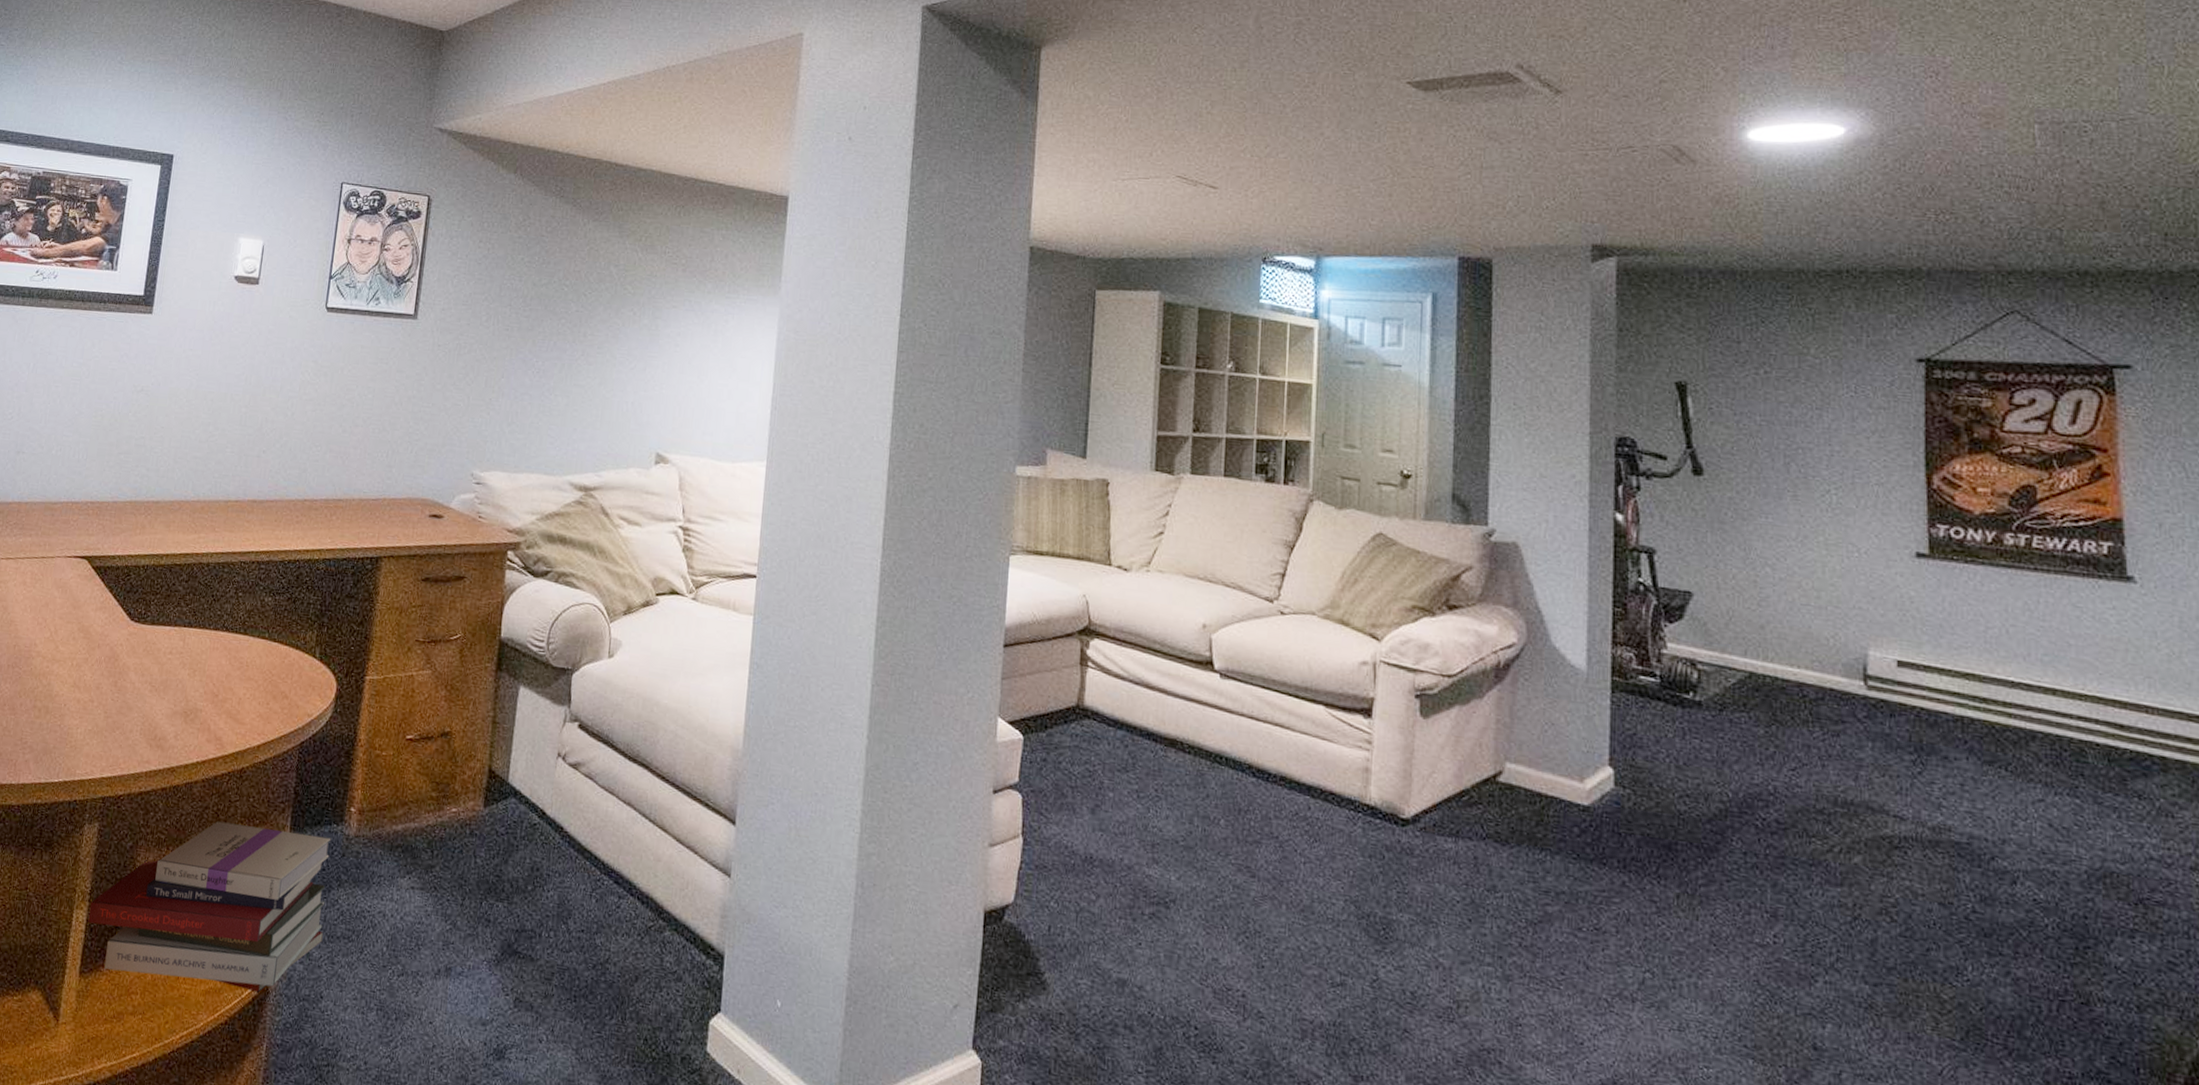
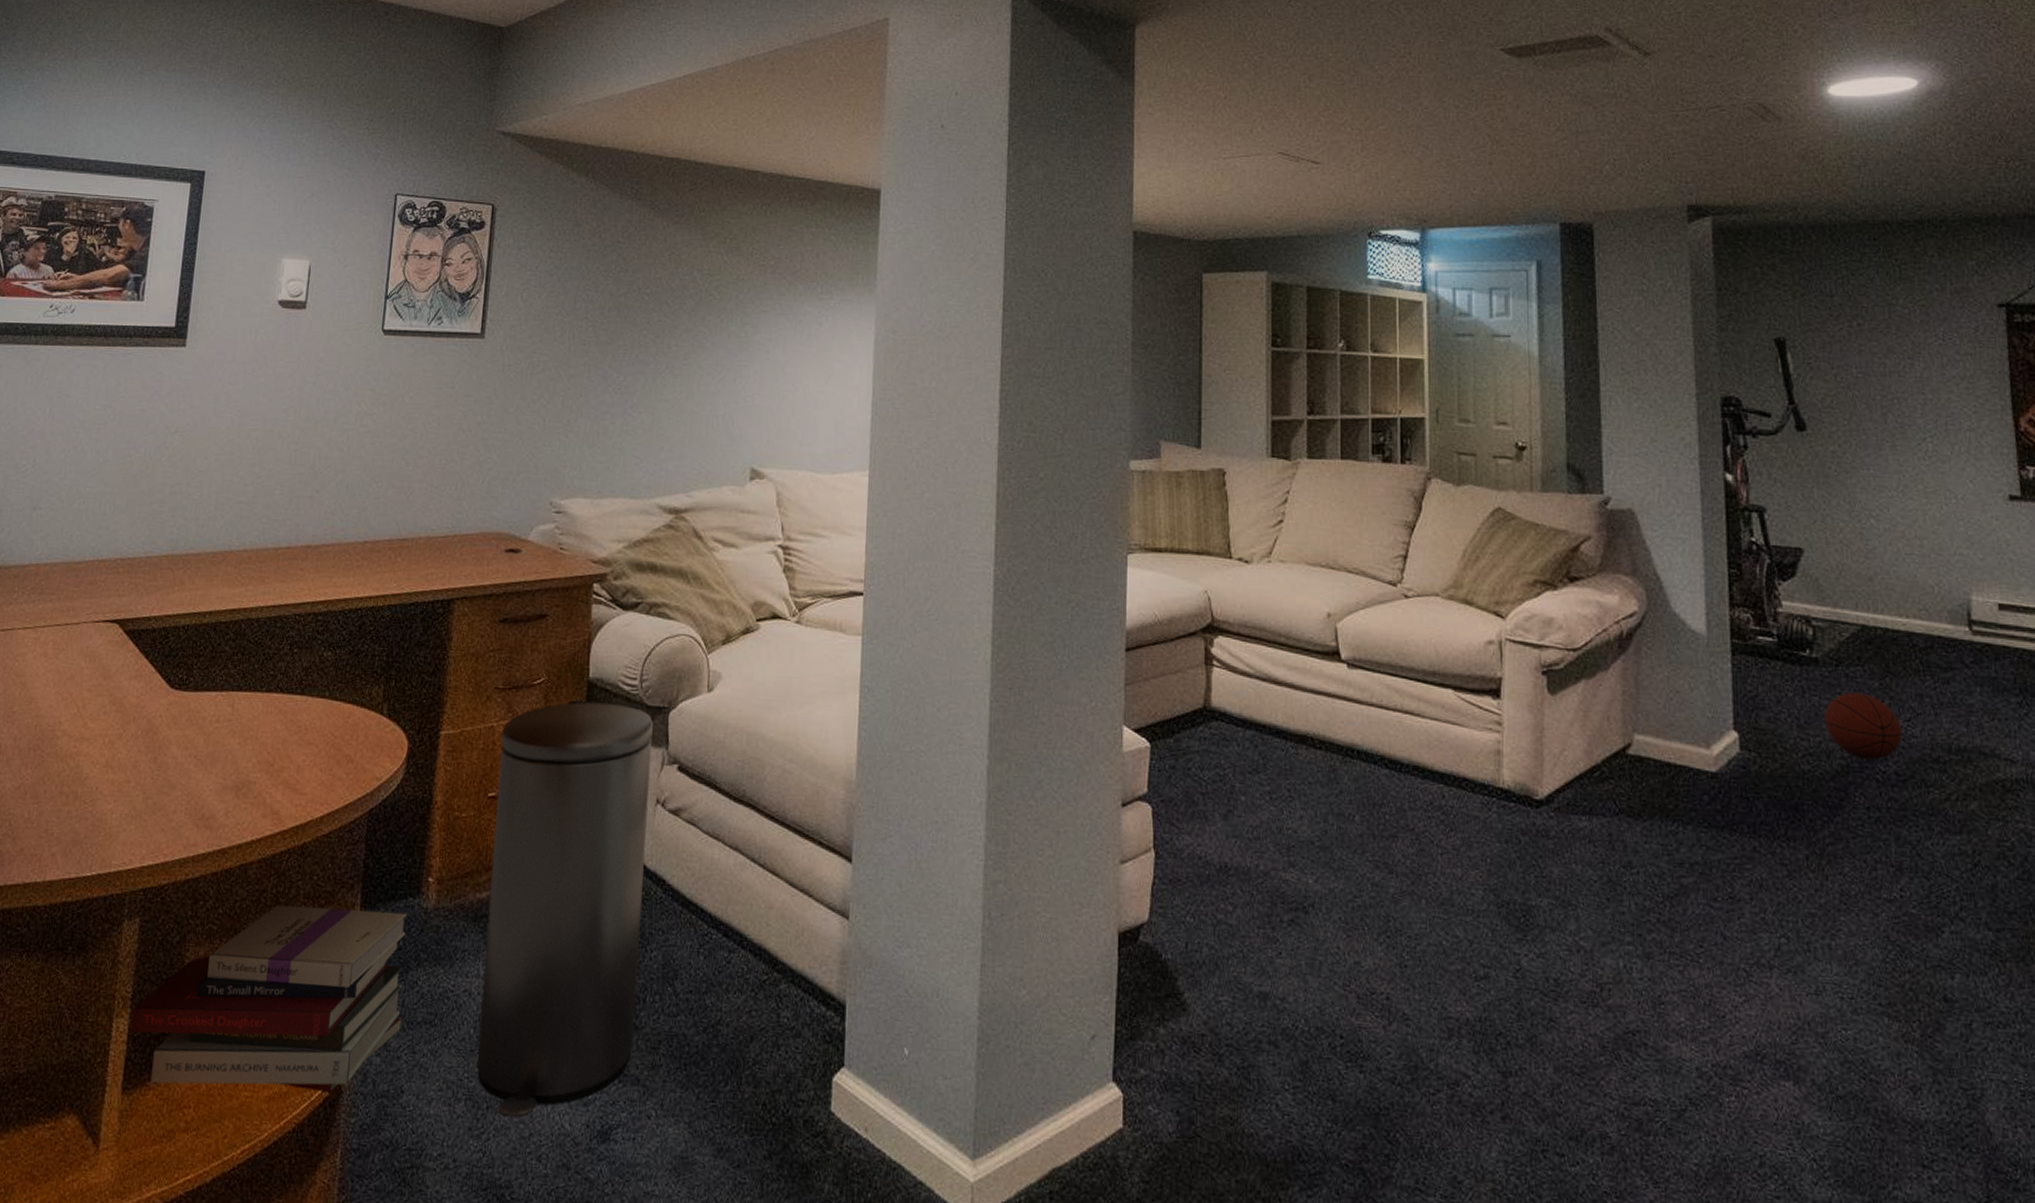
pedal bin: none [387,656,557,1031] -> present [476,699,653,1118]
basketball: none [1704,737,1787,807] -> present [1824,692,1903,760]

